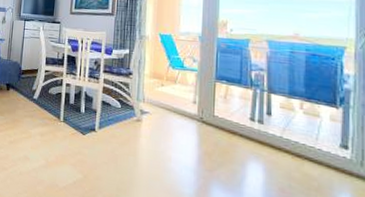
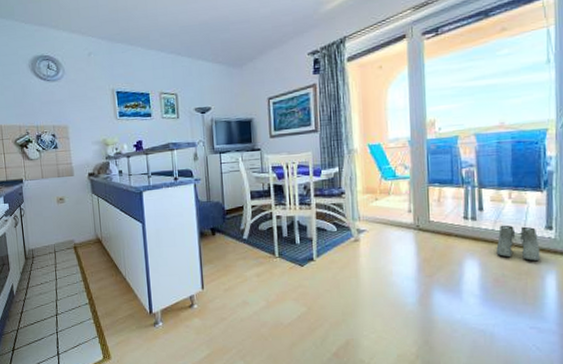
boots: none [283,134,333,179] -> present [496,225,540,261]

